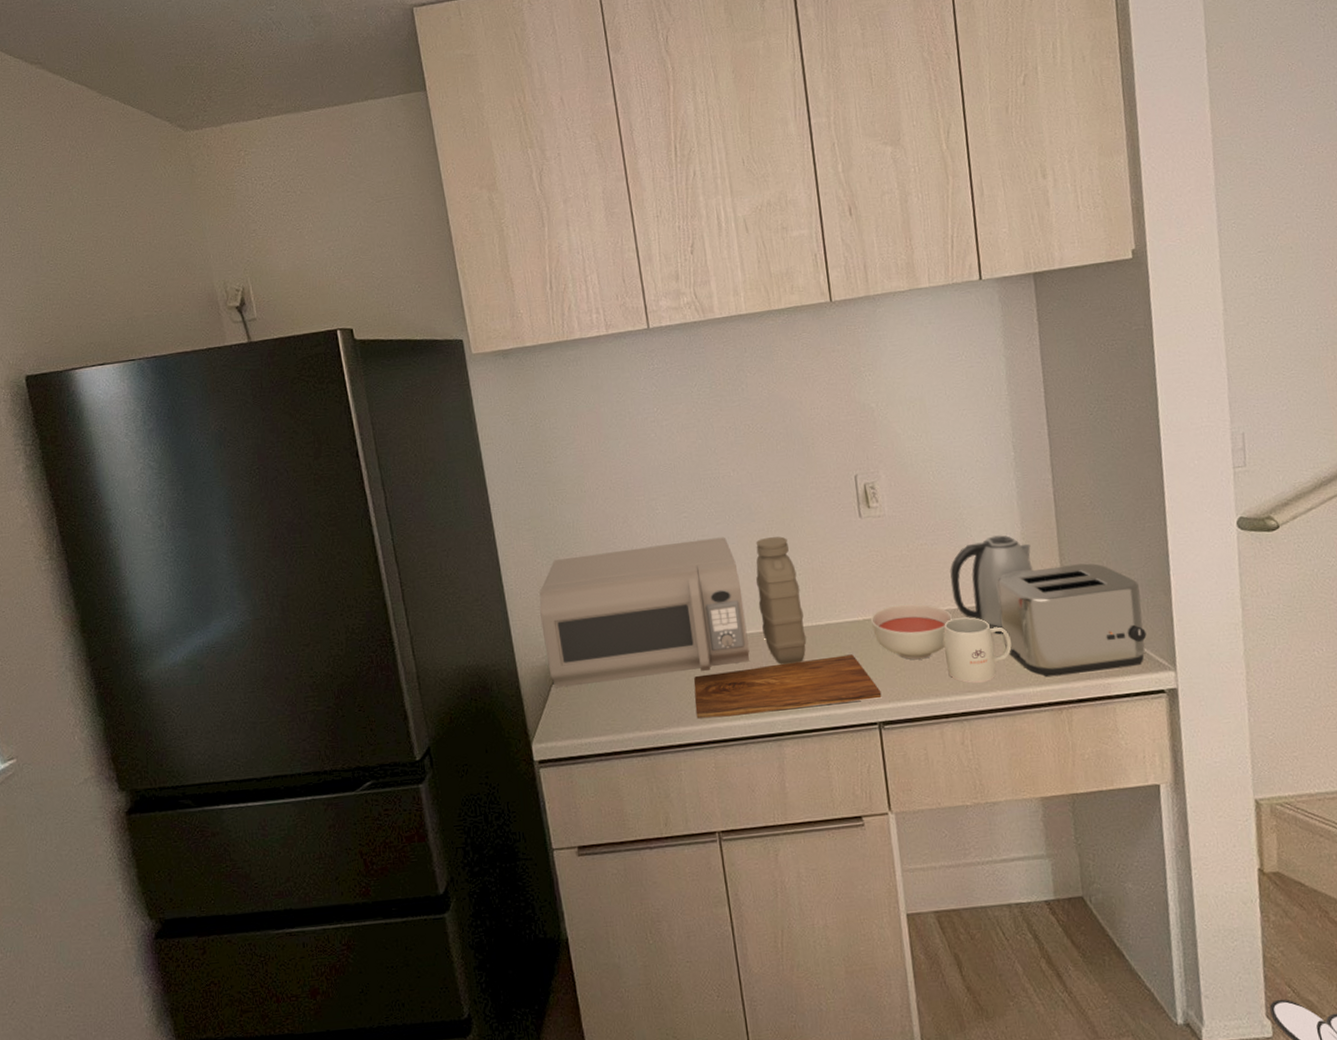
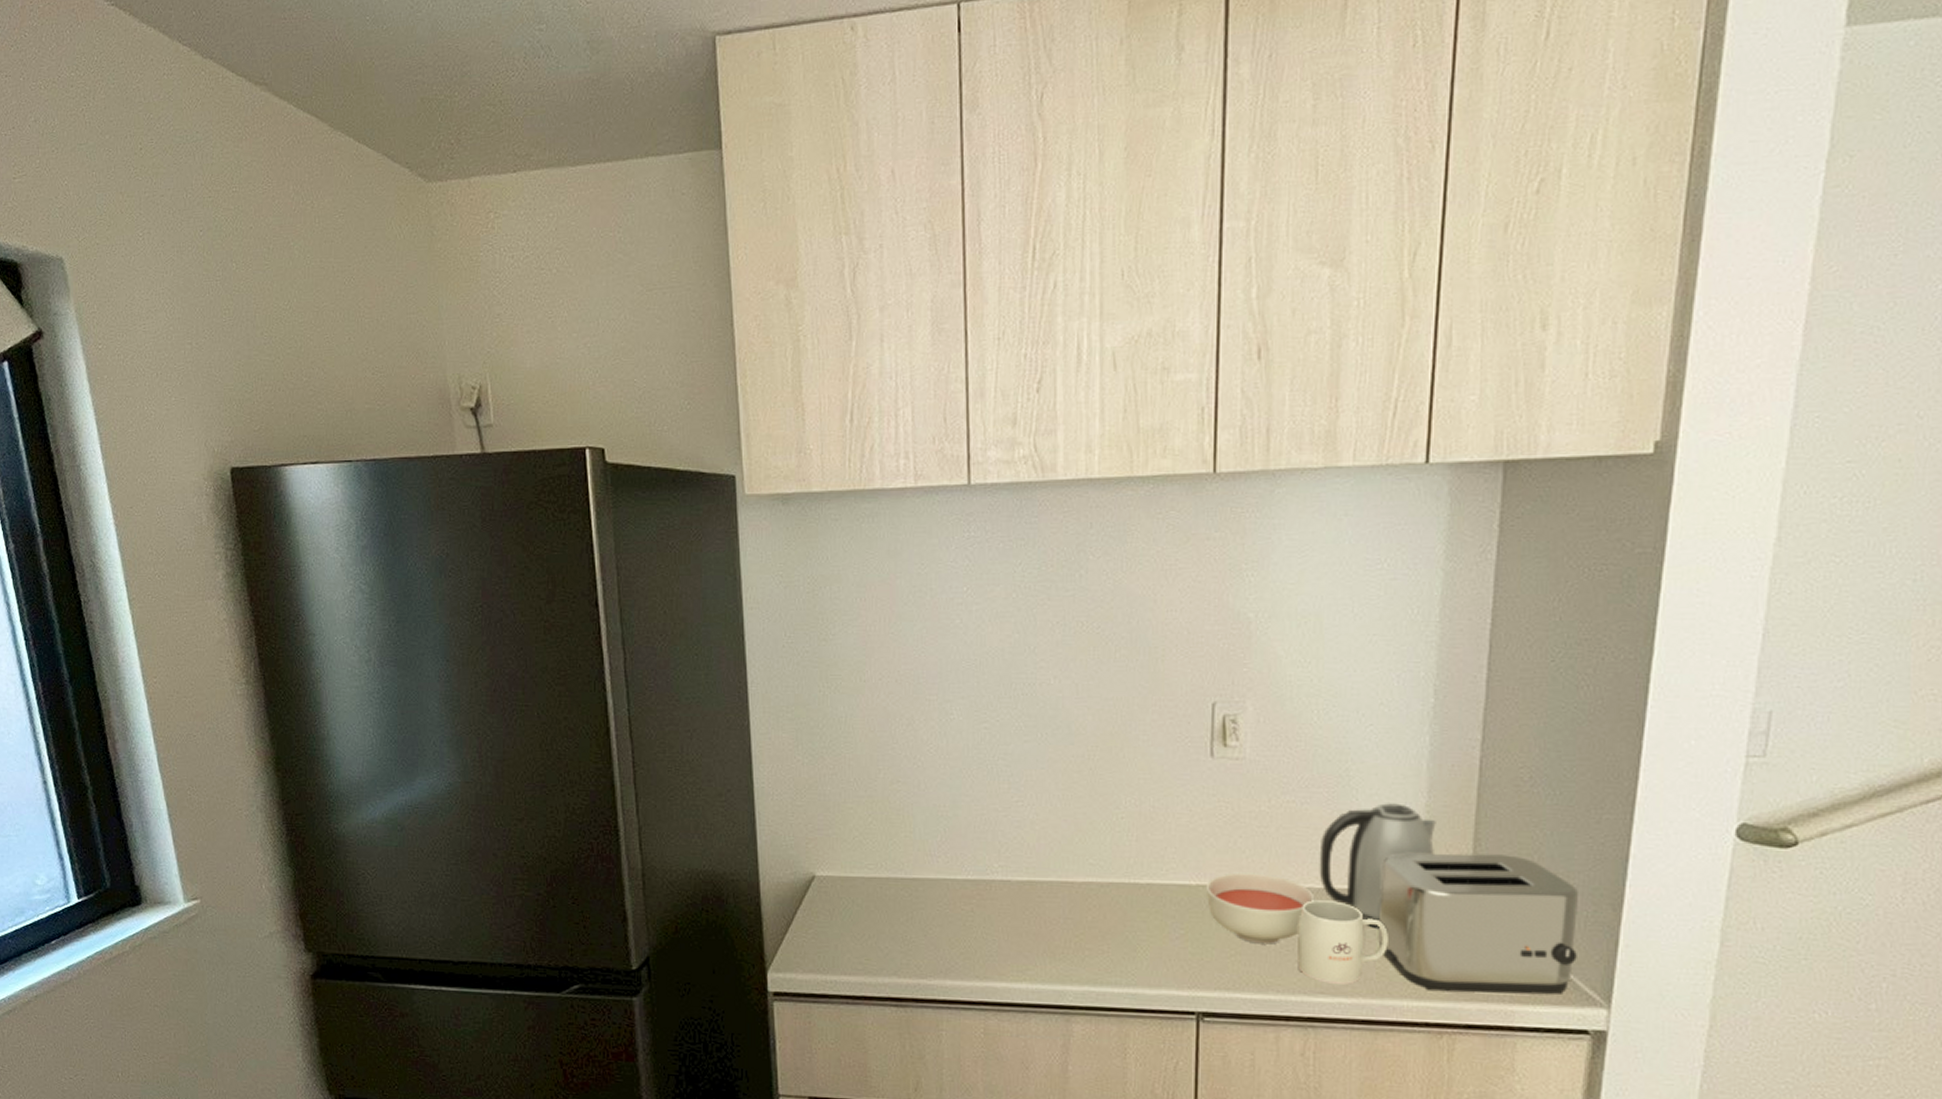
microwave: present [539,537,750,689] -> none [794,758,1045,918]
cutting board: present [693,654,882,719] -> none [969,922,1206,984]
water jug: present [755,536,807,665] -> none [1064,767,1120,925]

